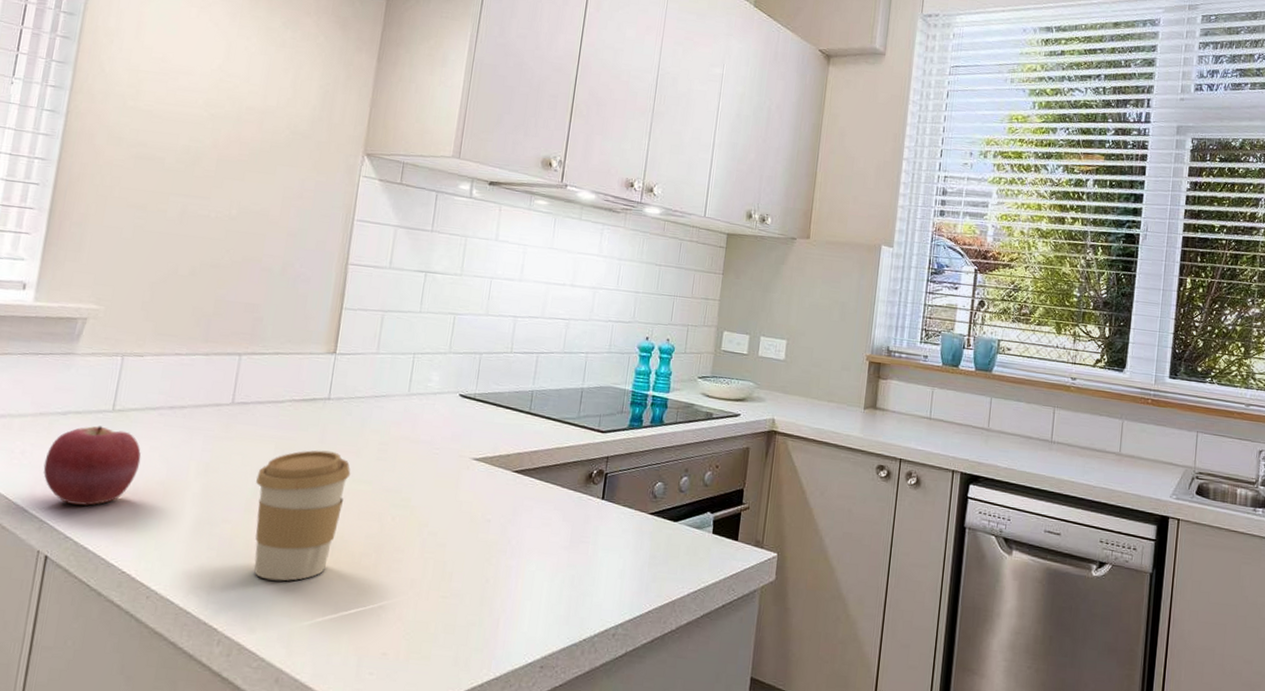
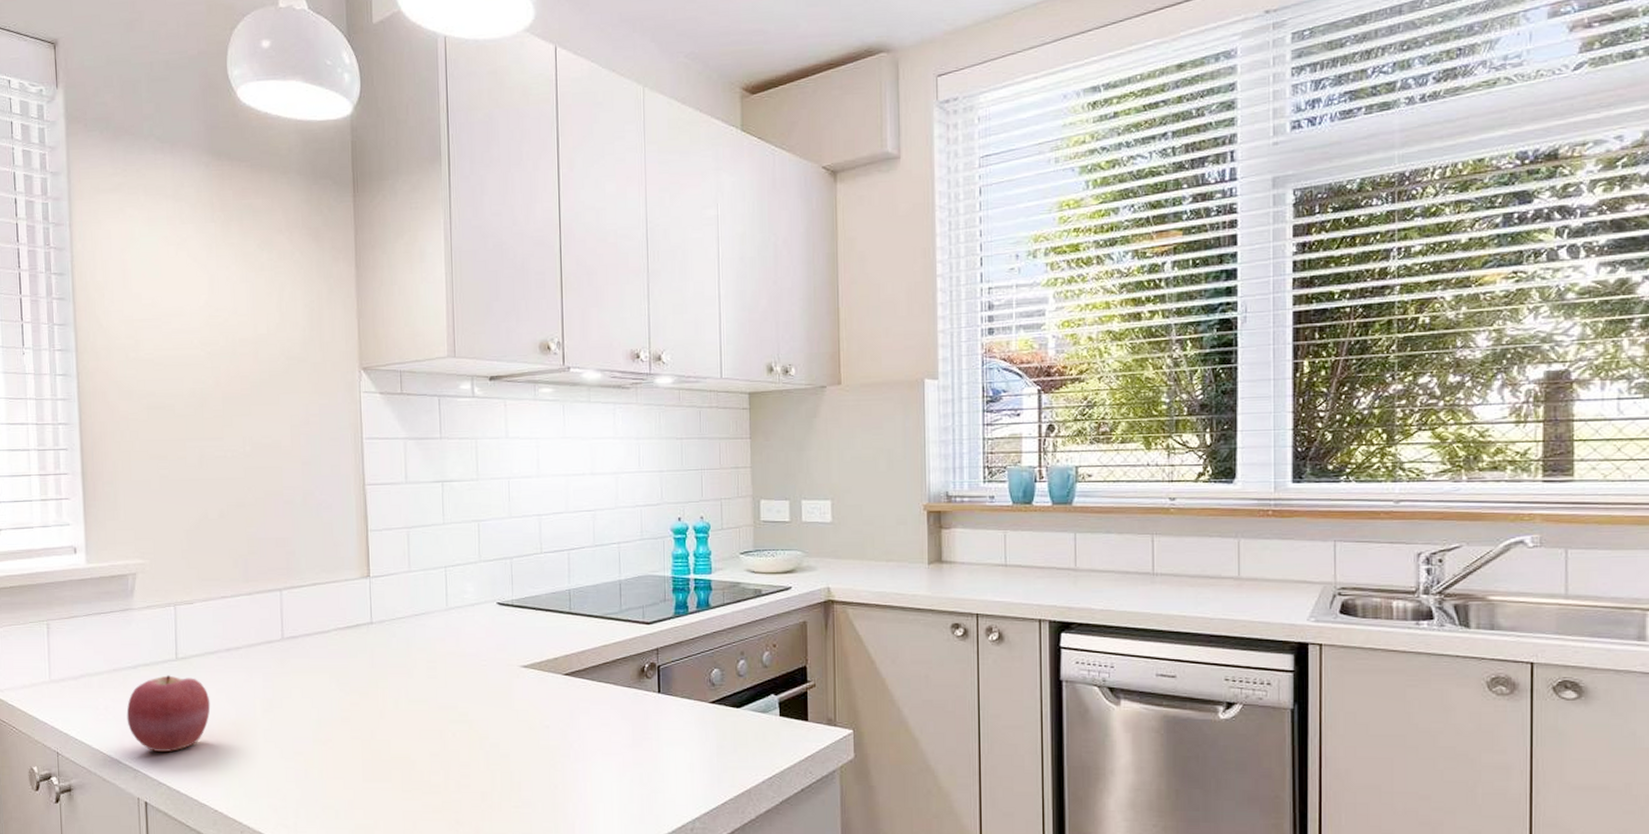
coffee cup: present [254,450,351,581] -> none [318,675,406,806]

